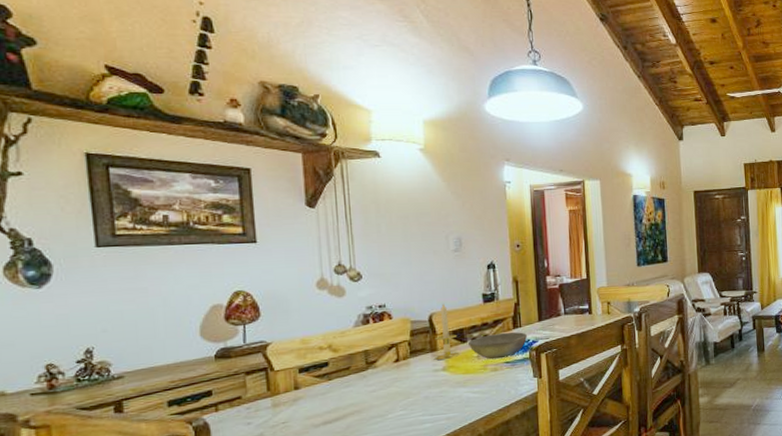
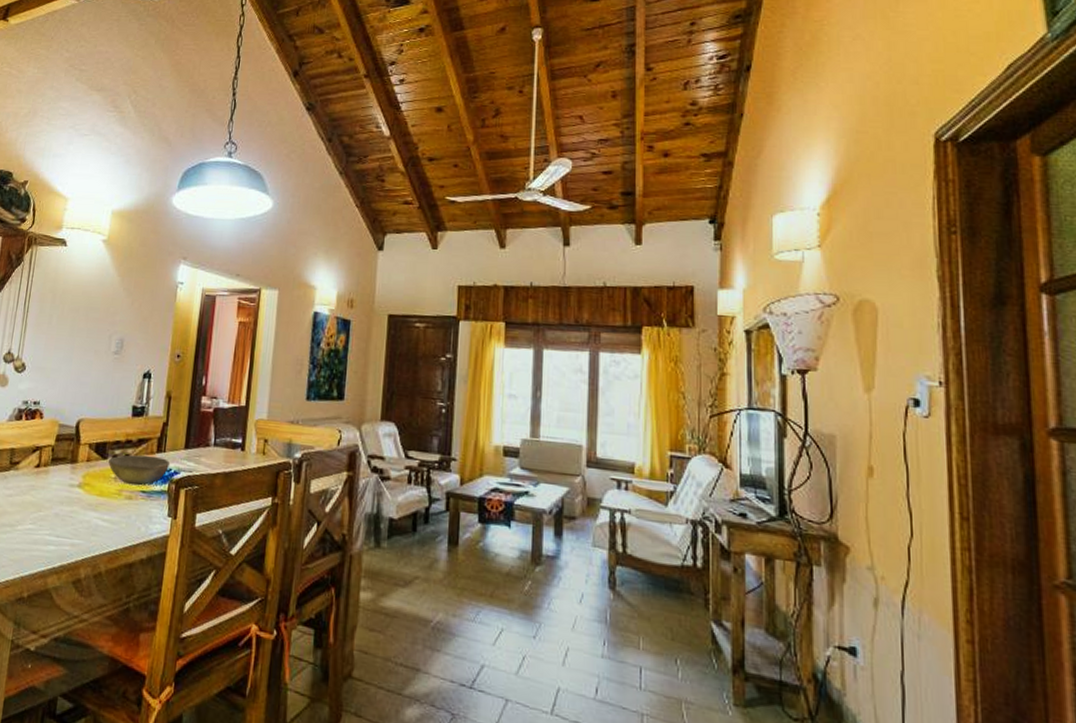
candle: present [435,303,460,360] -> none [73,410,100,475]

